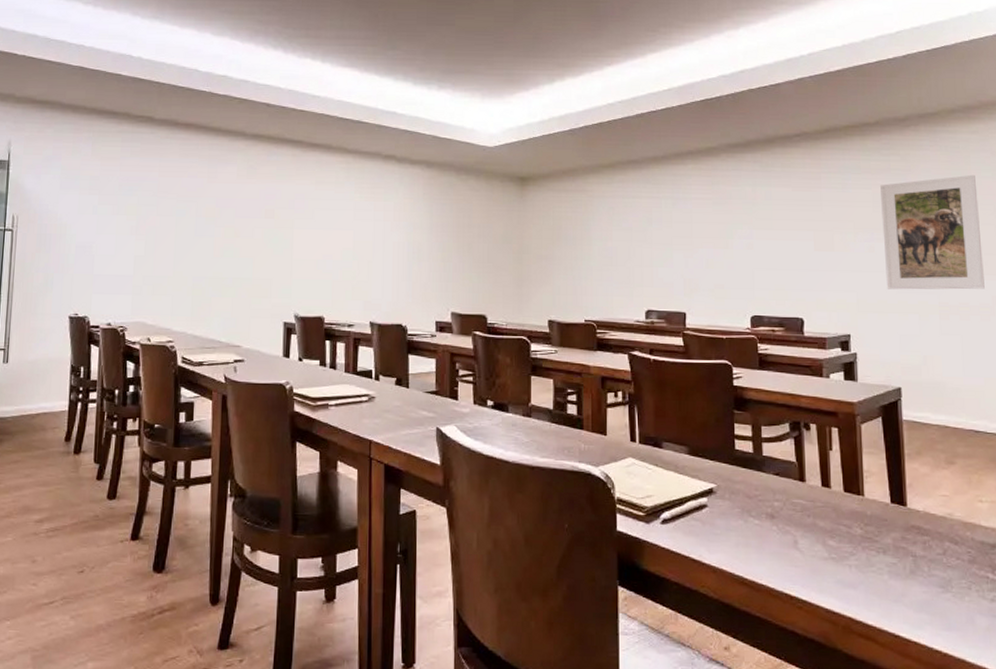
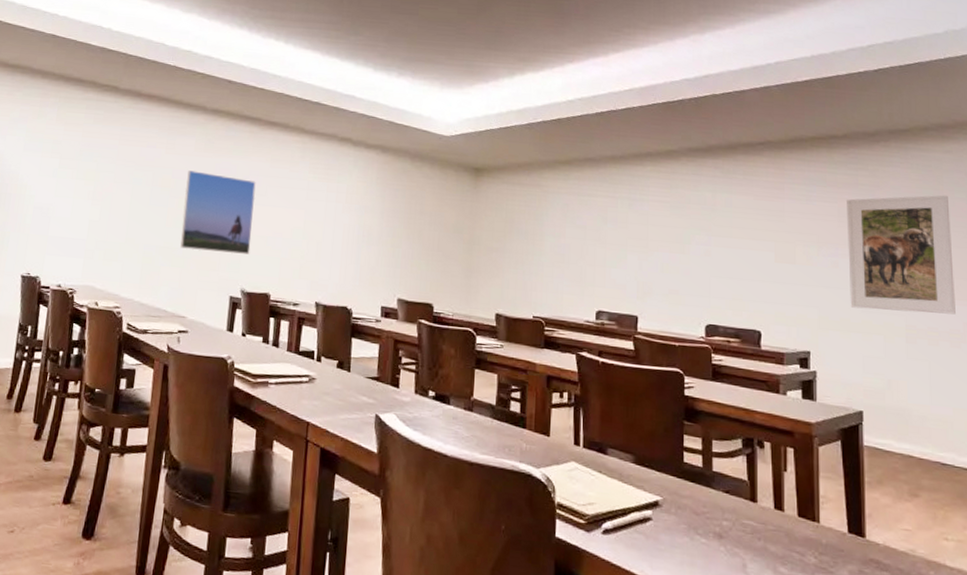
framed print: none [229,198,303,280] -> present [180,170,256,255]

